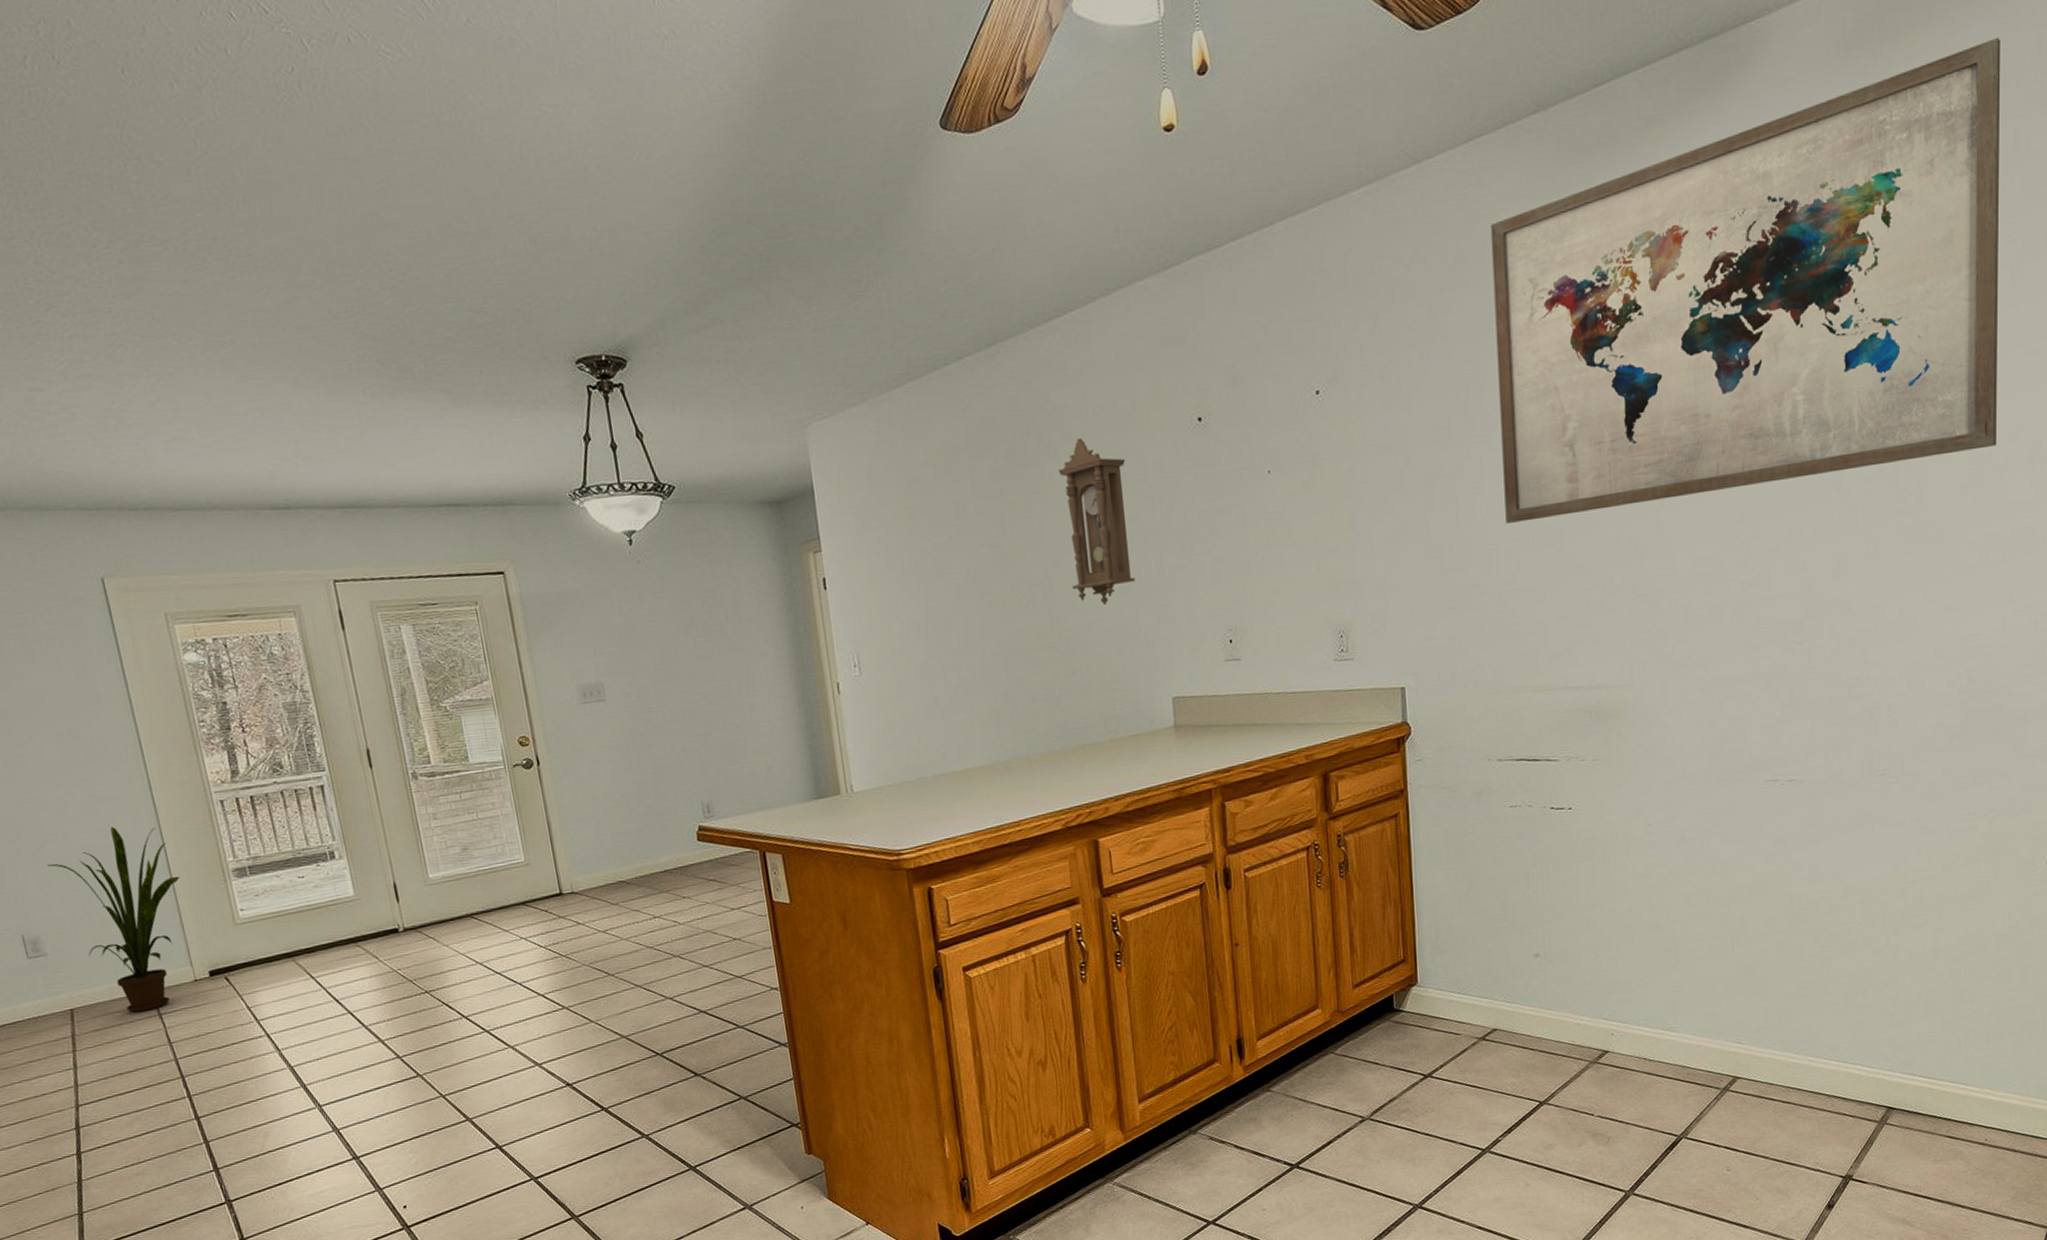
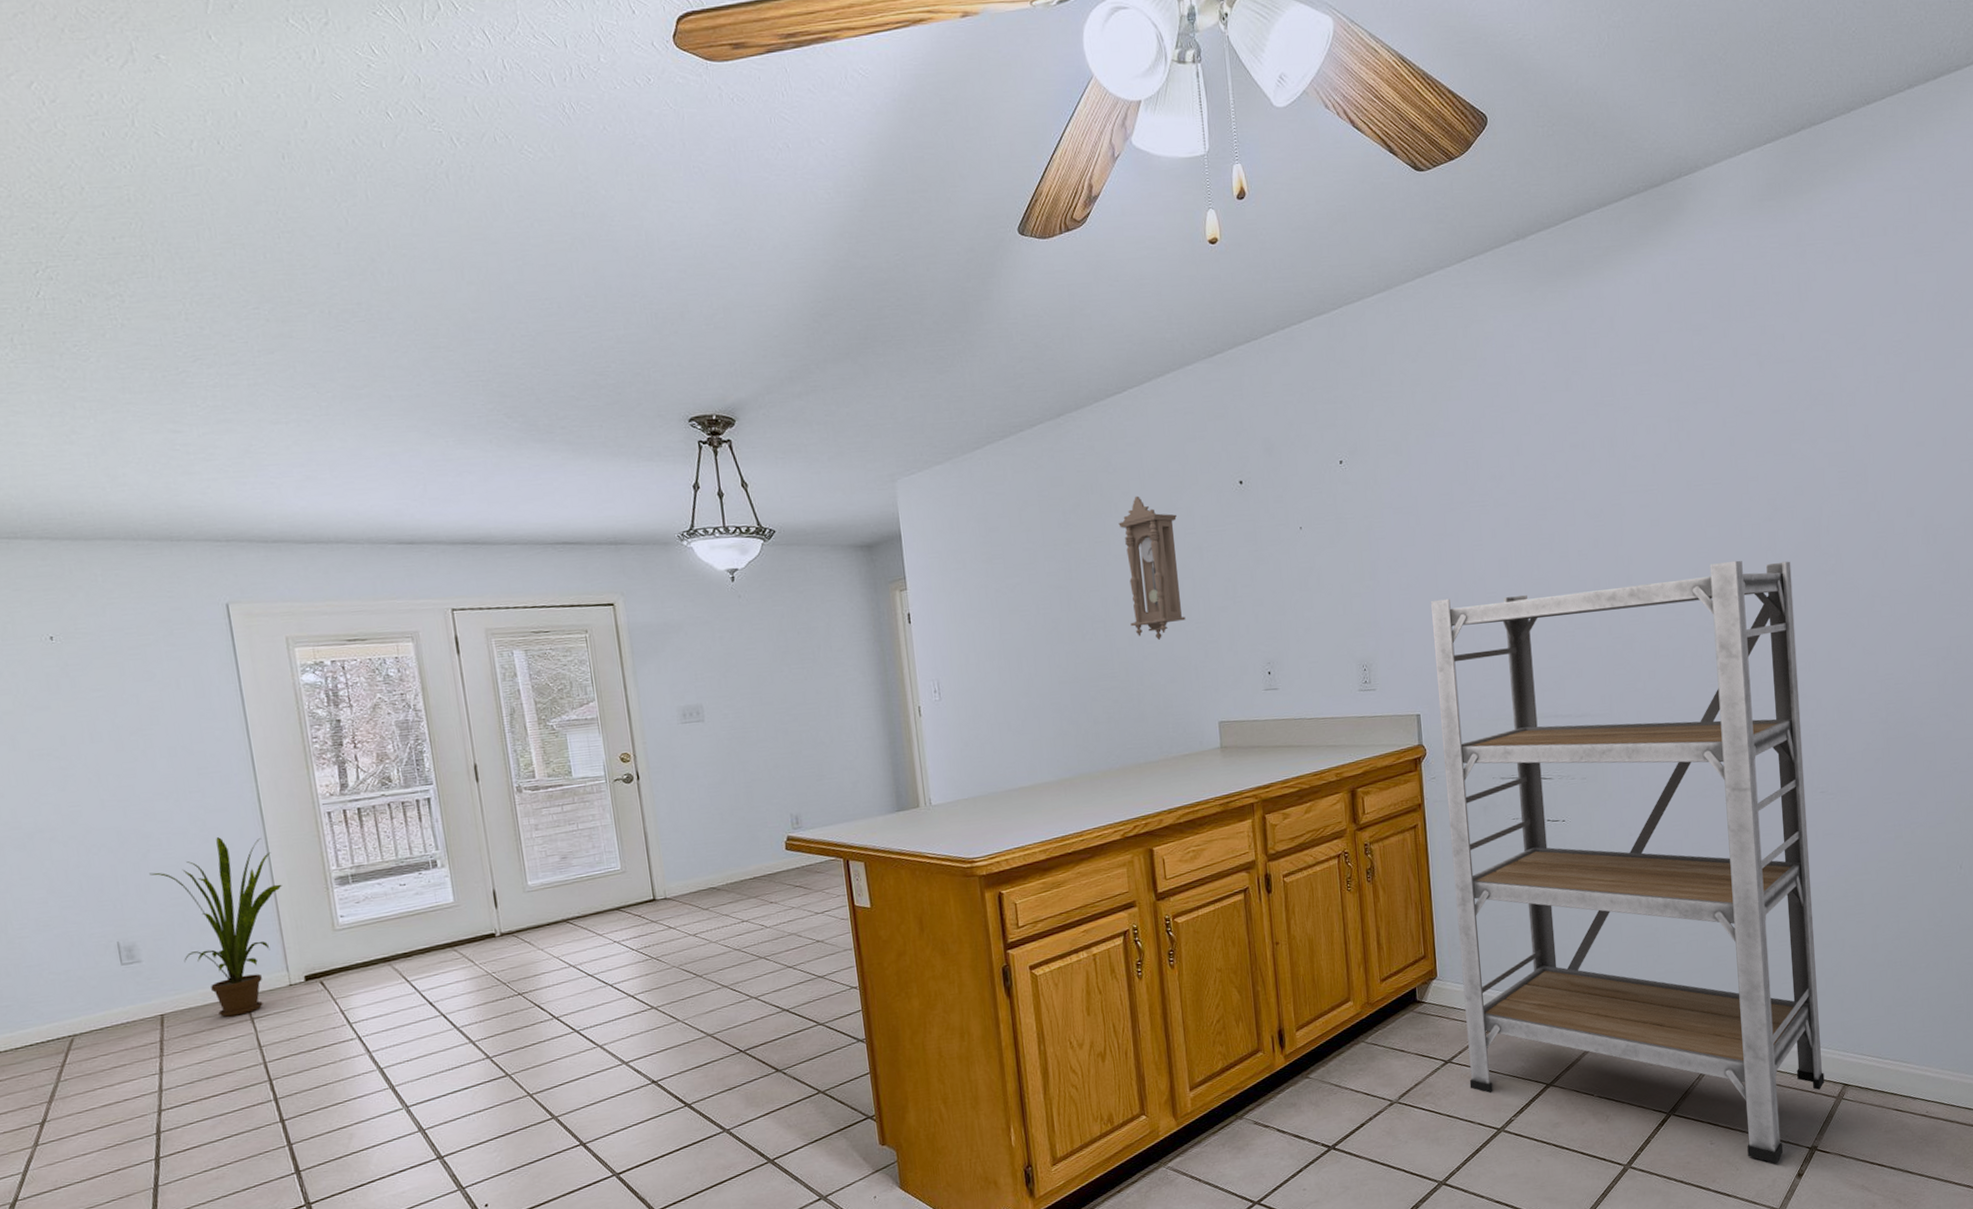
shelving unit: none [1421,500,1866,1193] -> present [1431,560,1825,1163]
wall art: present [1490,38,2000,524] -> none [1482,197,1897,575]

